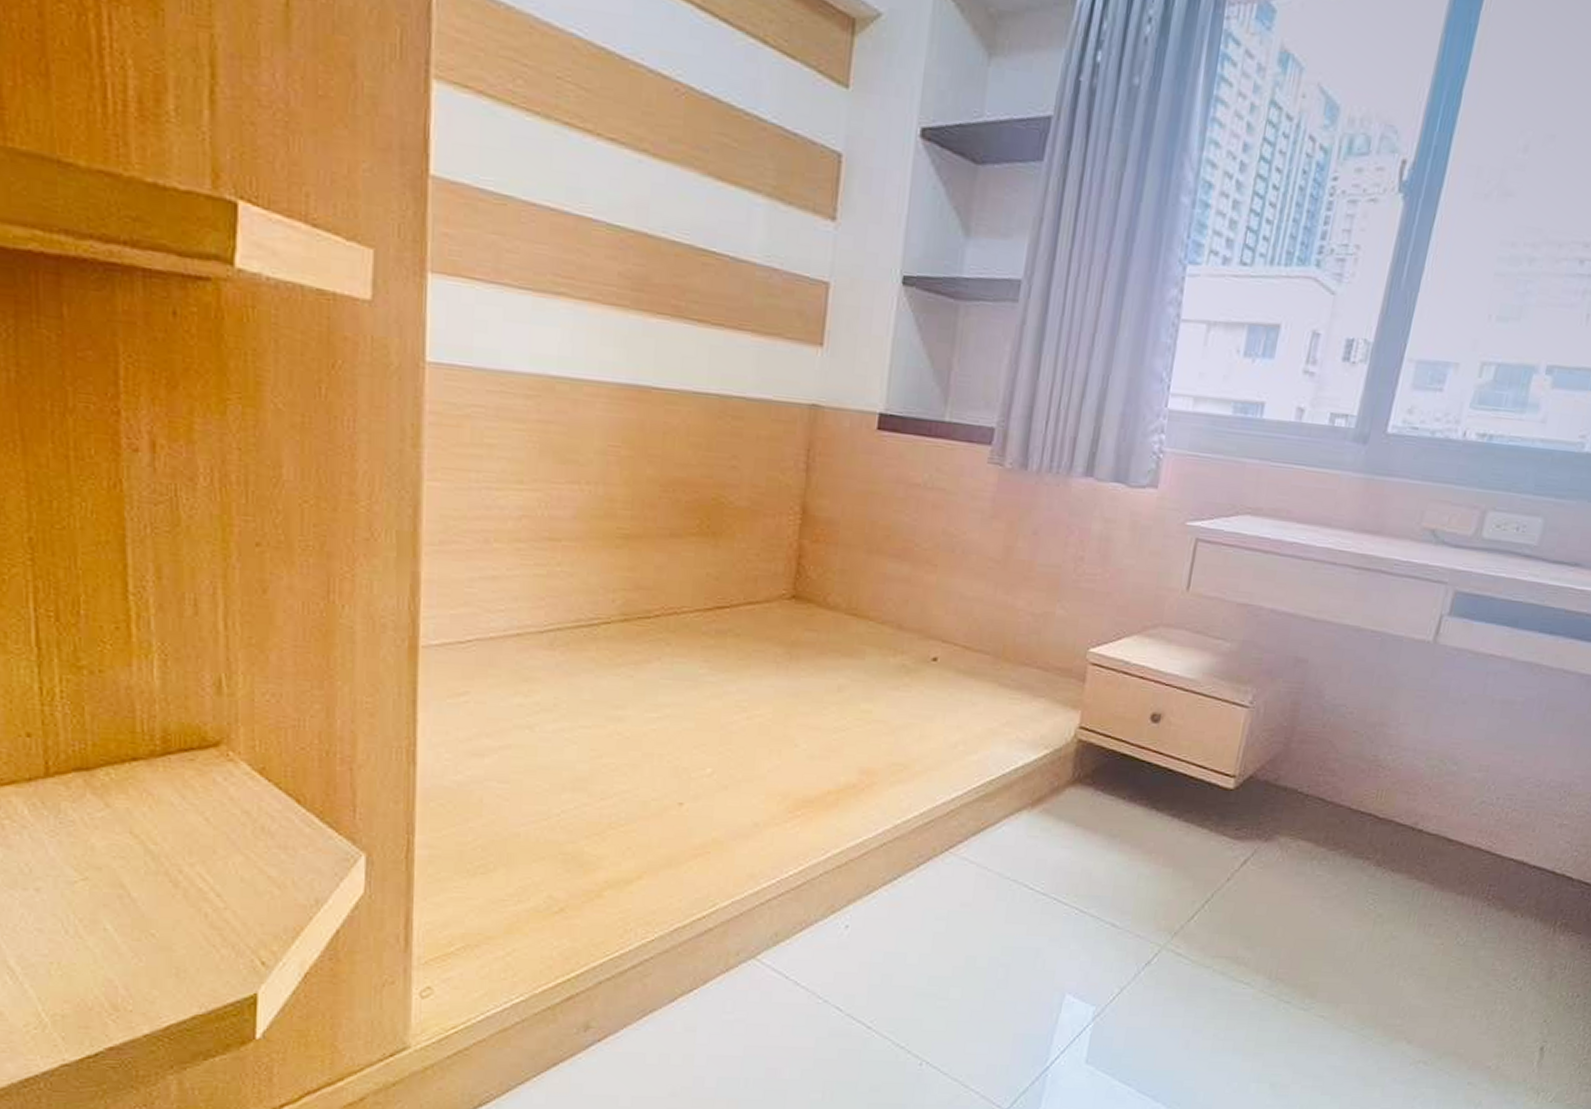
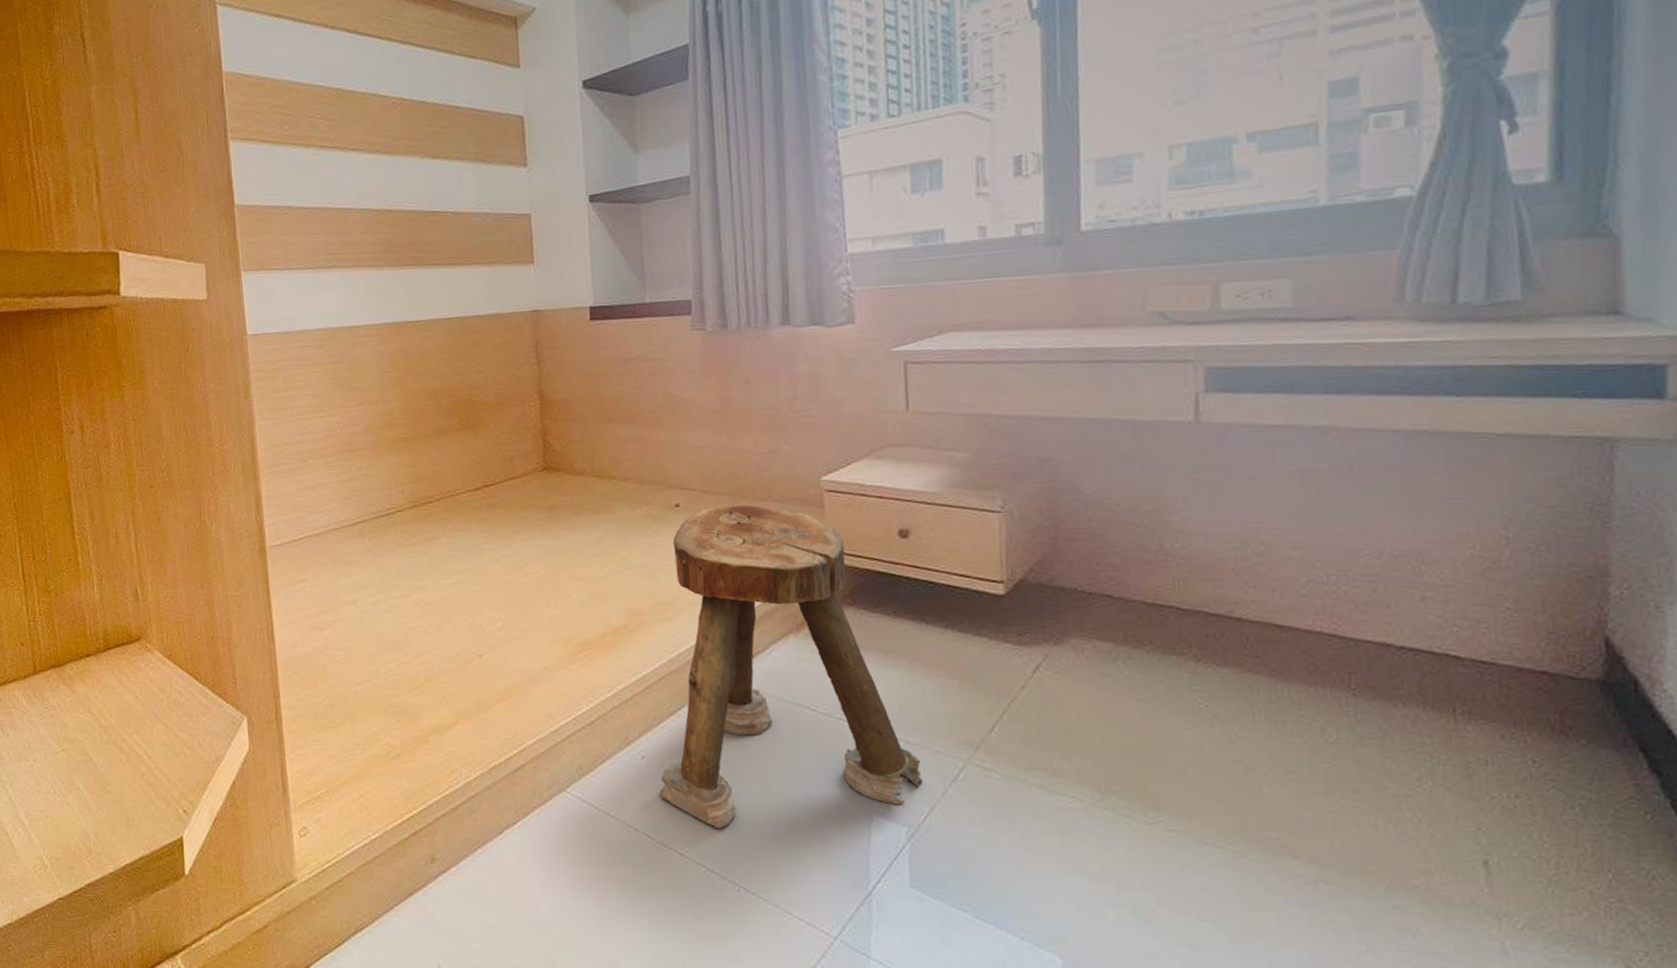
stool: none [855,665,1122,1002] -> present [658,504,923,828]

